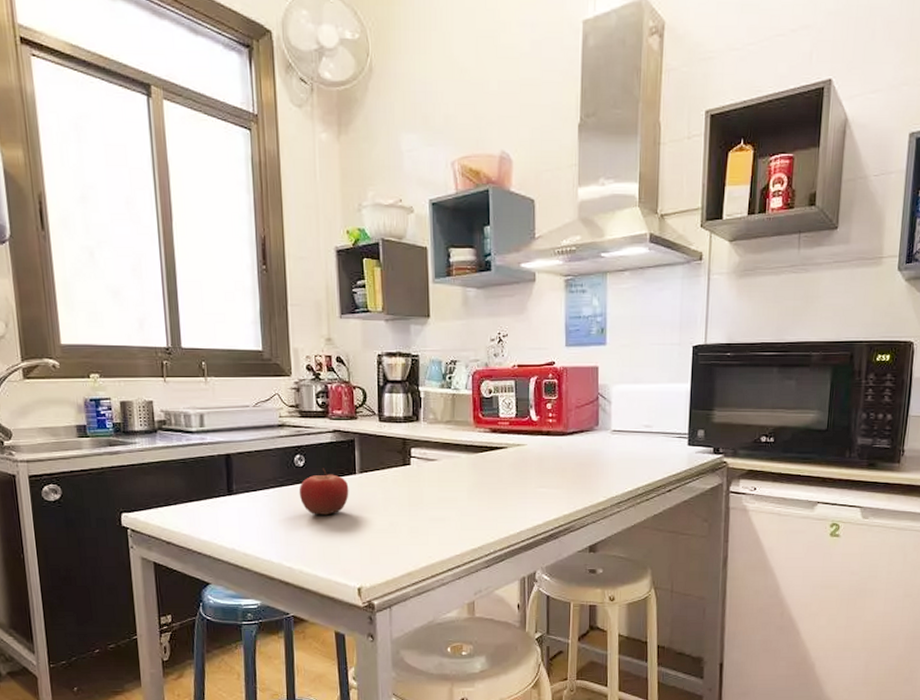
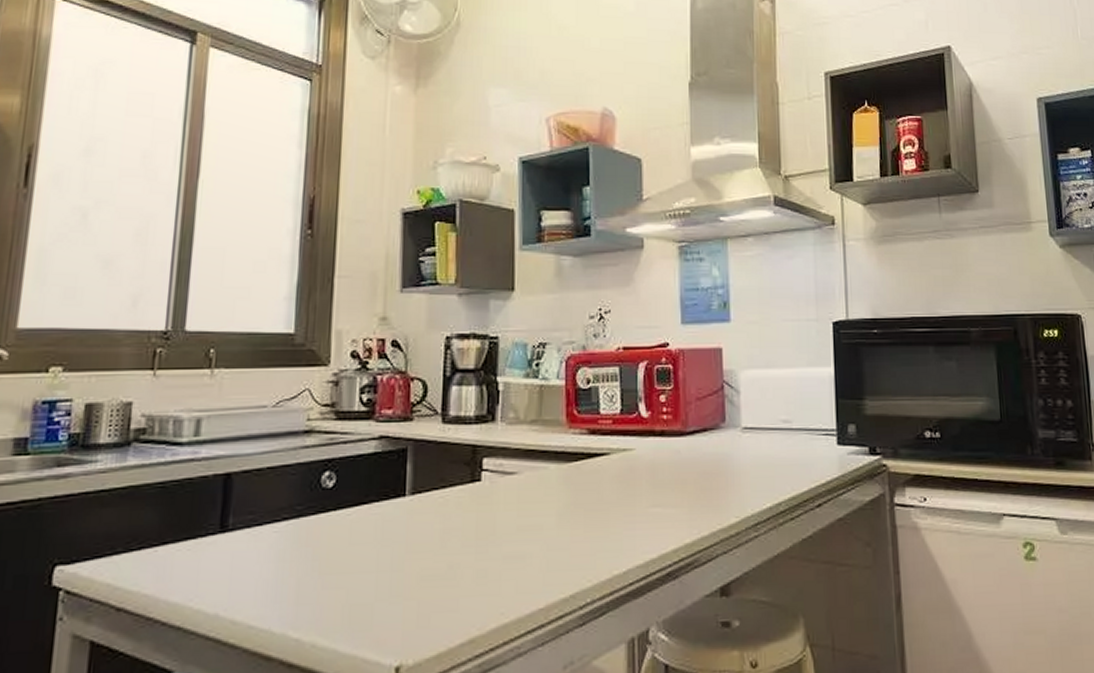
fruit: present [299,468,349,516] -> none [322,489,394,558]

